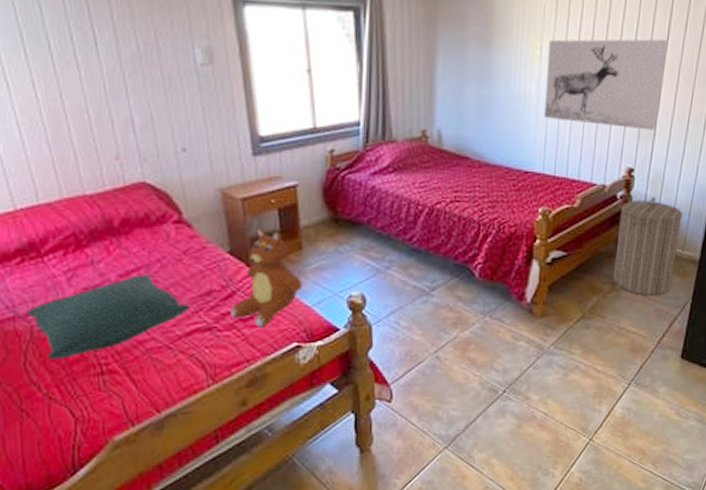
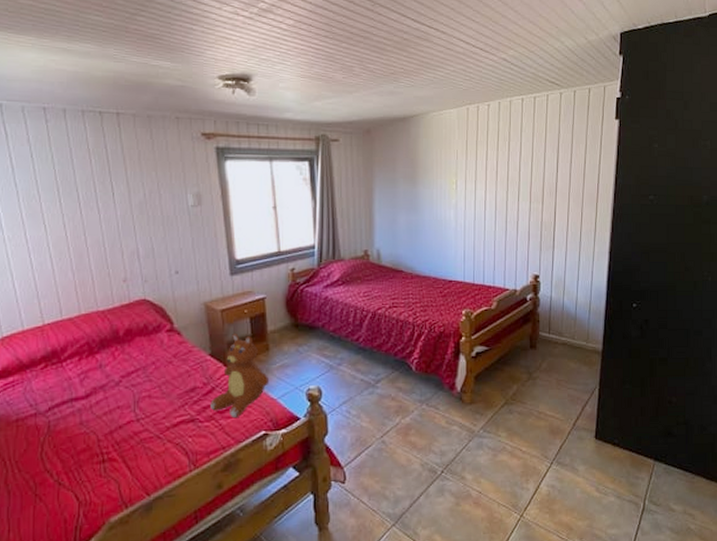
pillow: present [26,274,189,360] -> none [46,375,177,450]
wall art: present [544,39,667,130] -> none [462,171,557,244]
laundry hamper: present [613,197,683,296] -> none [530,298,584,383]

